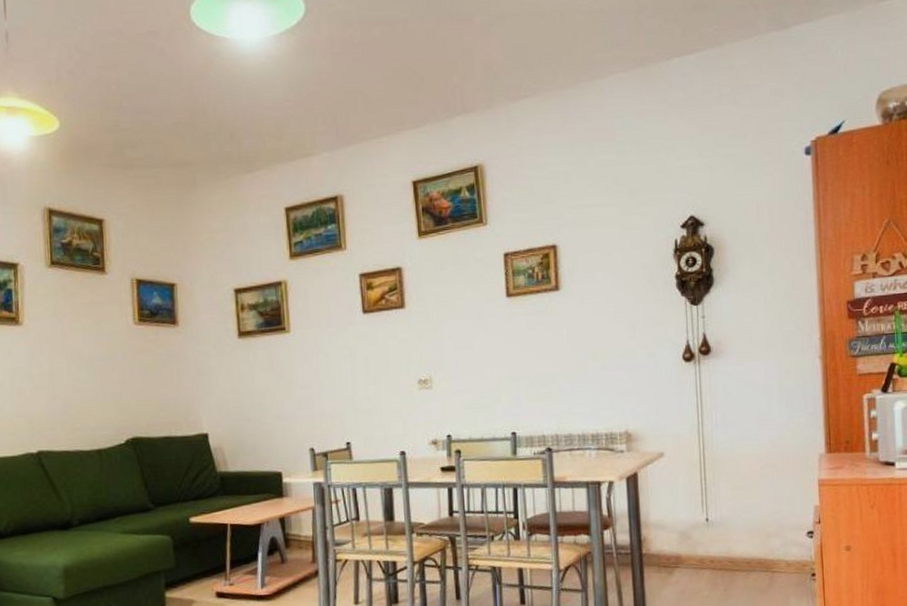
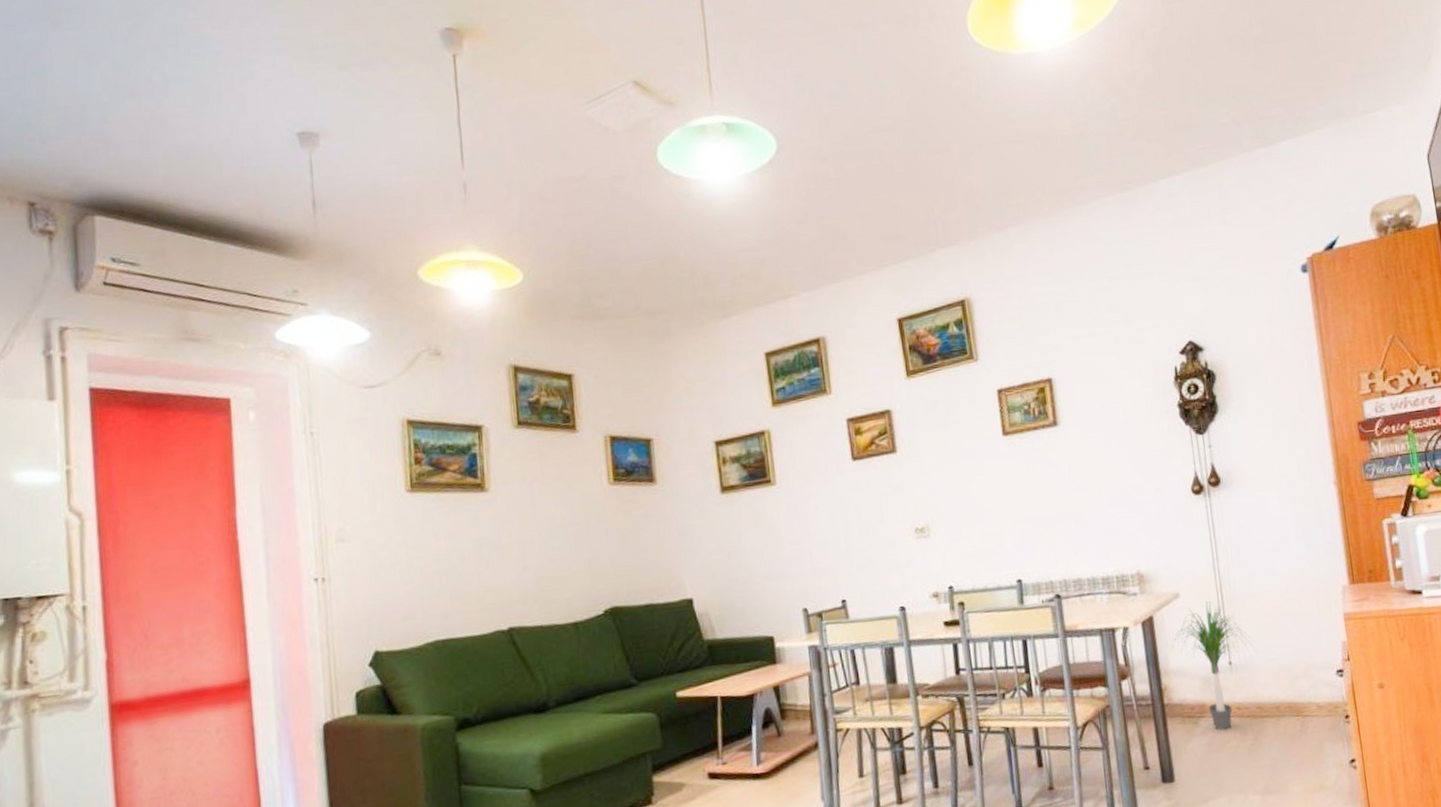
potted plant: none [652,462,731,581] -> present [1170,601,1255,731]

